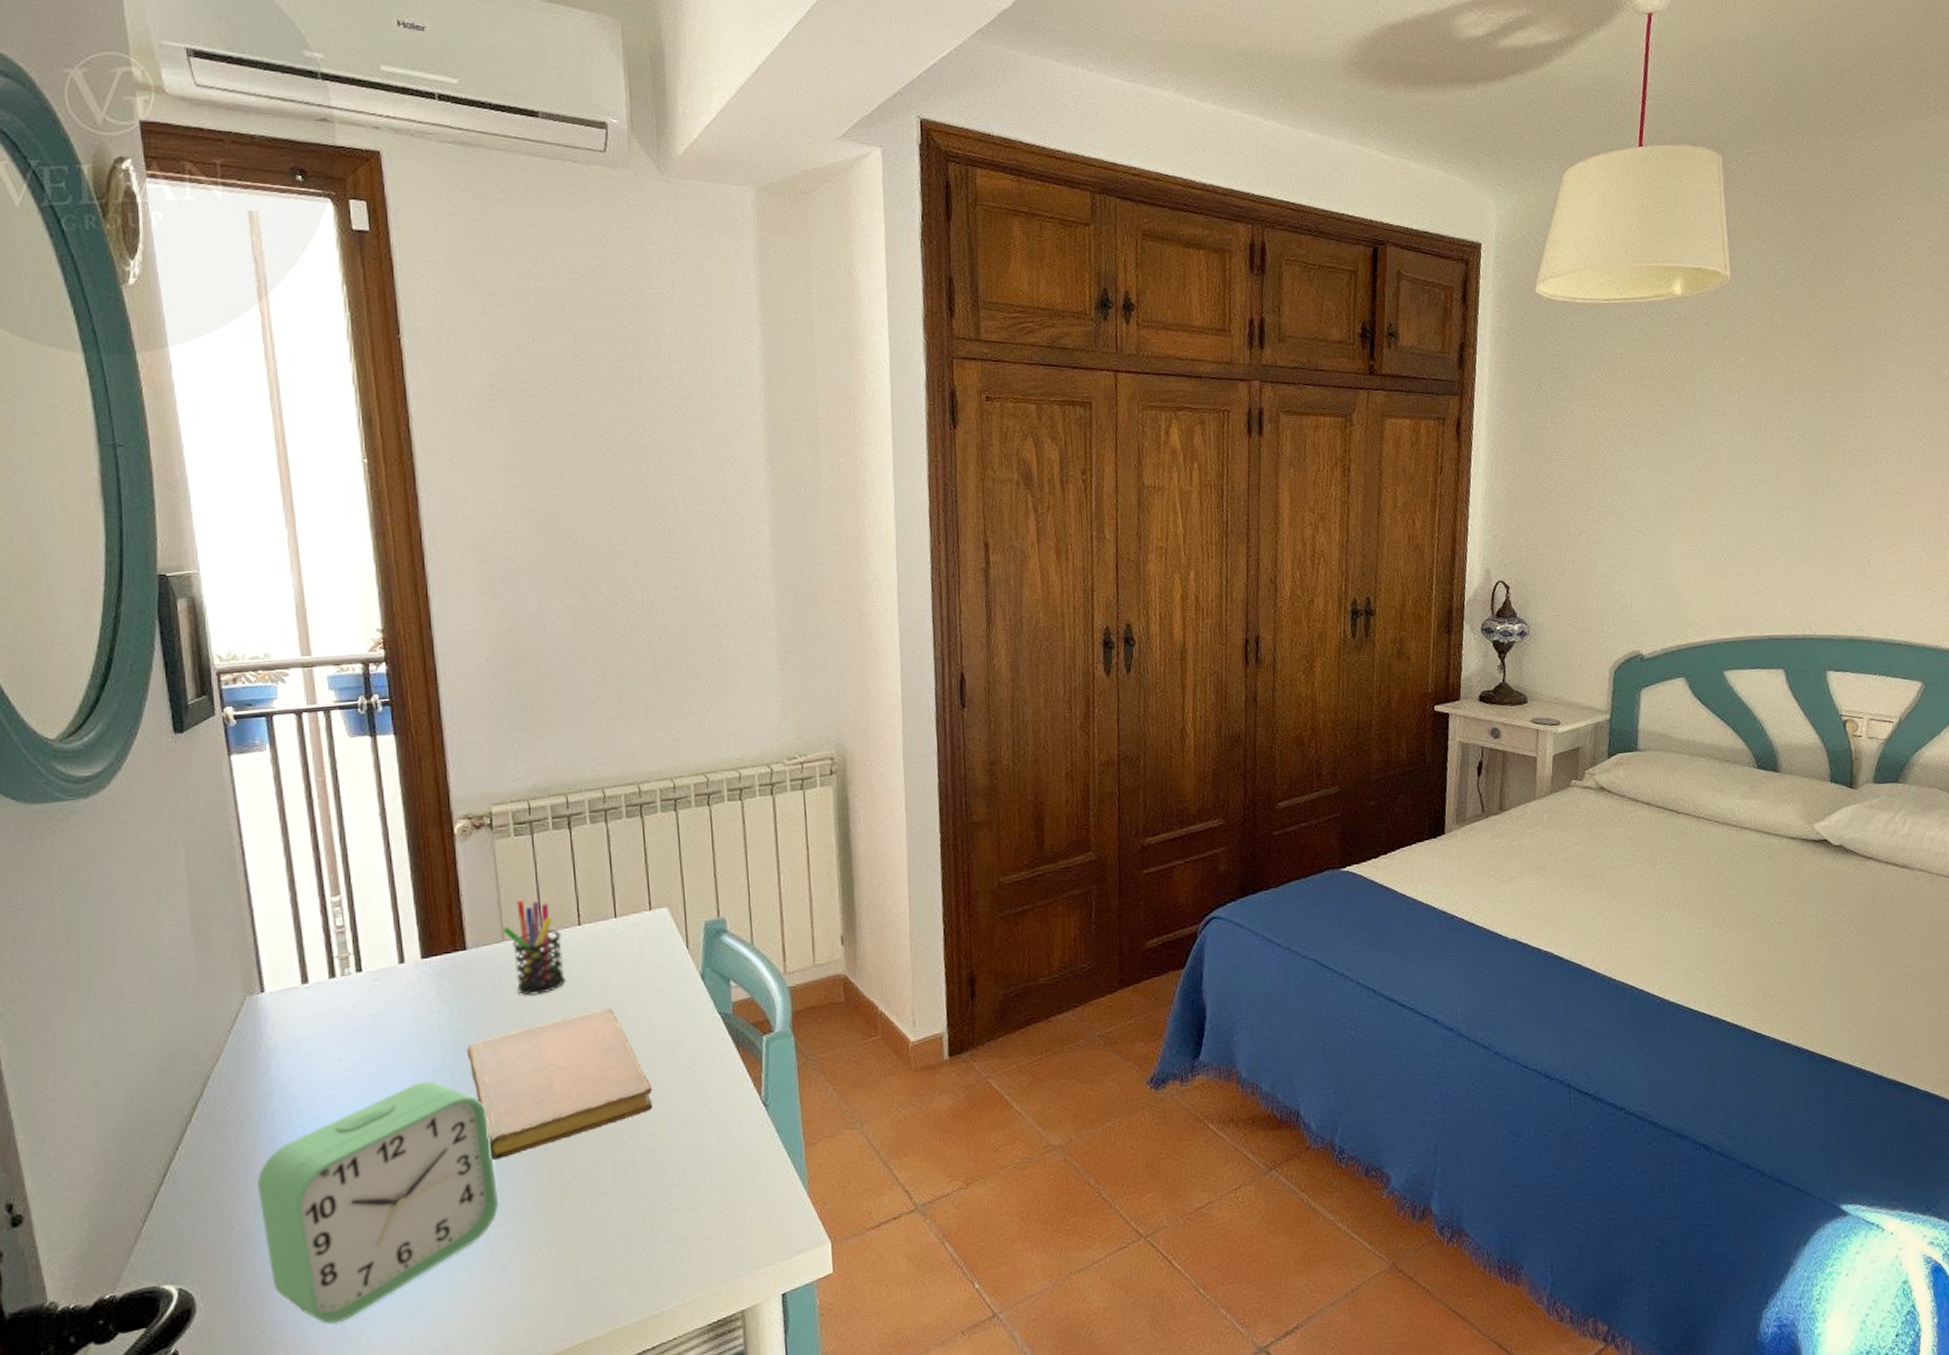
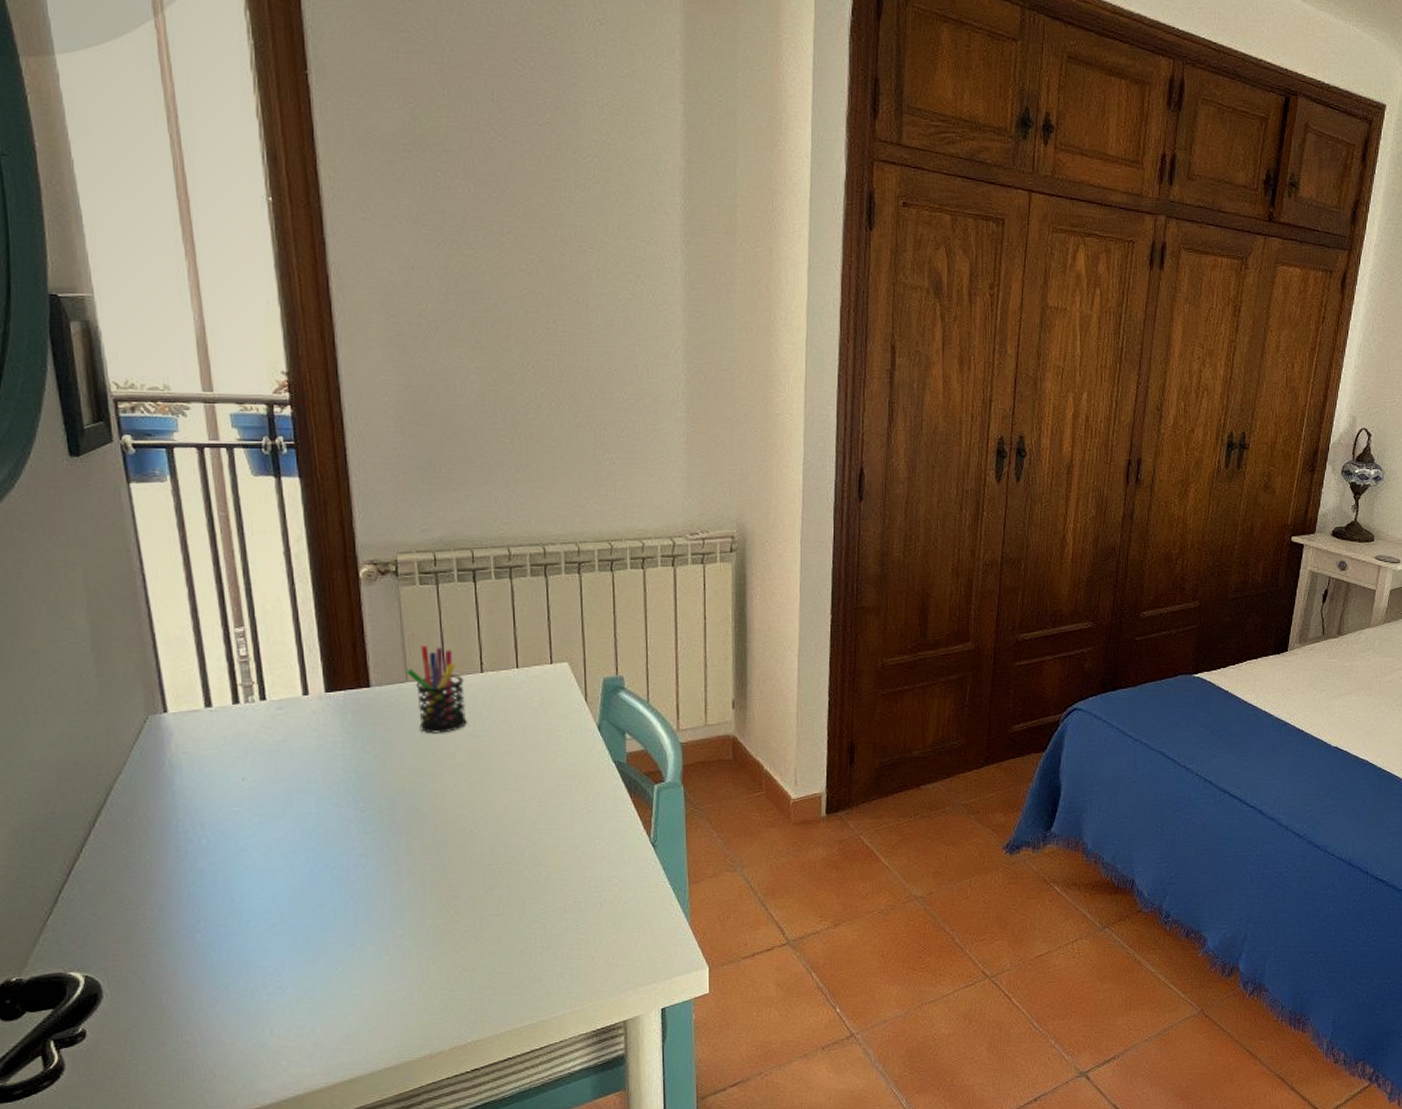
alarm clock: present [258,1081,498,1324] -> none [162,804,398,1014]
notebook: present [467,1008,653,1160] -> none [369,750,548,878]

